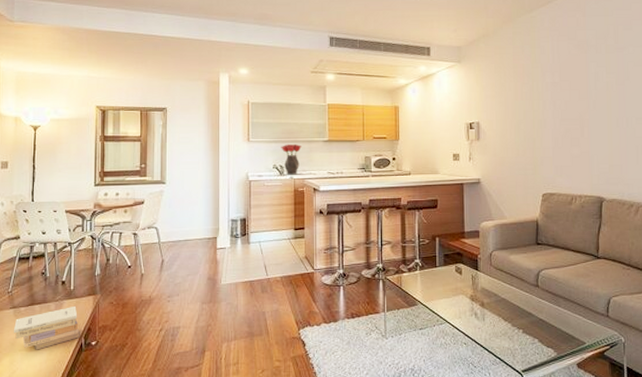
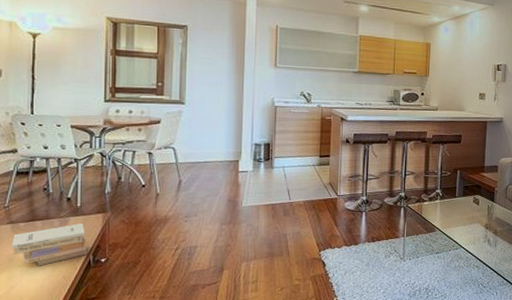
bouquet: present [281,144,302,175] -> none [309,73,331,104]

